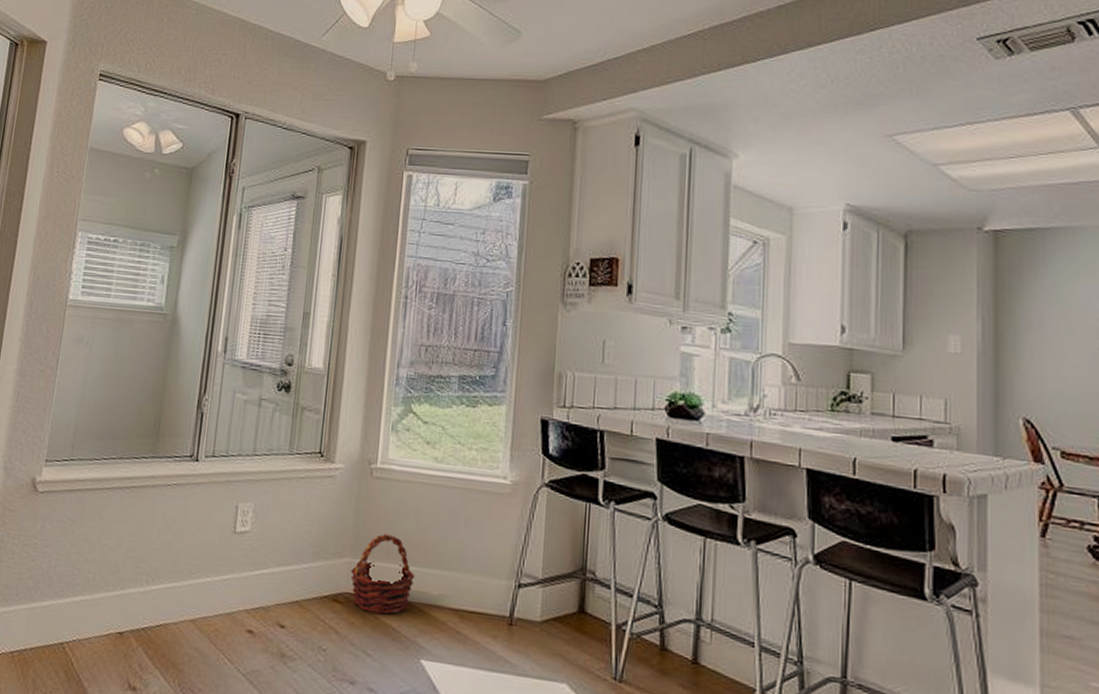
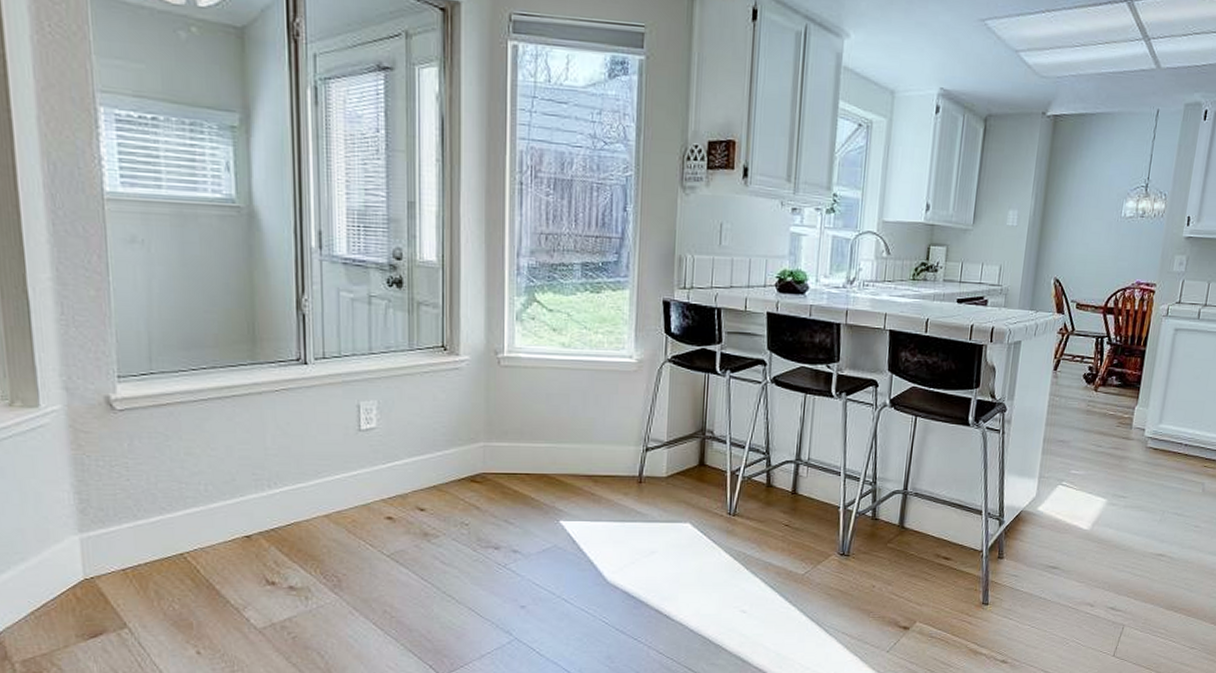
basket: present [350,533,416,614] -> none [486,417,550,487]

